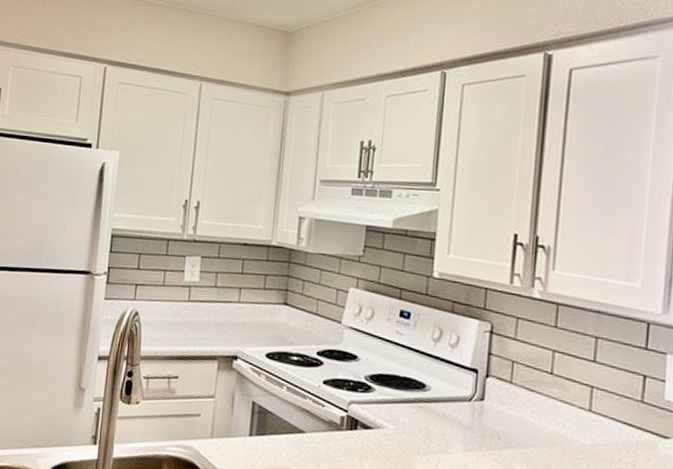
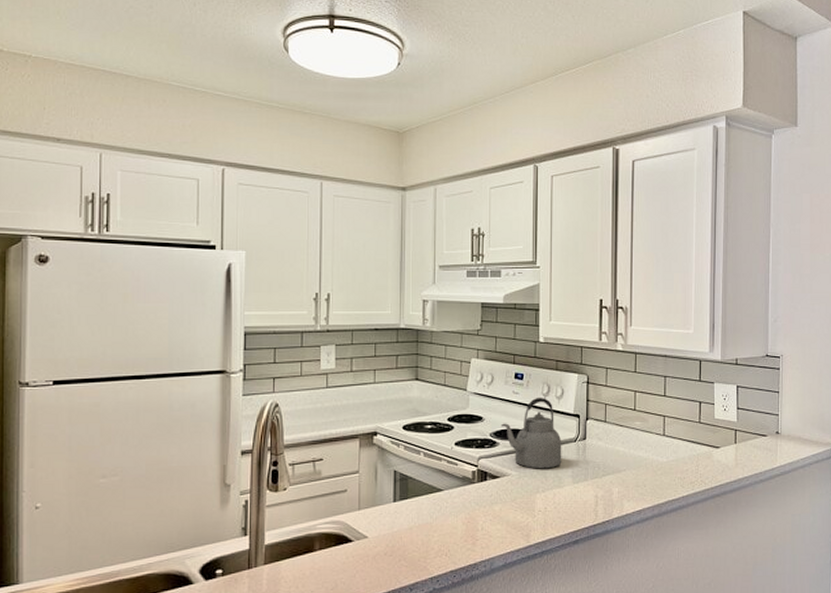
kettle: none [378,341,453,428] -> present [500,397,562,469]

